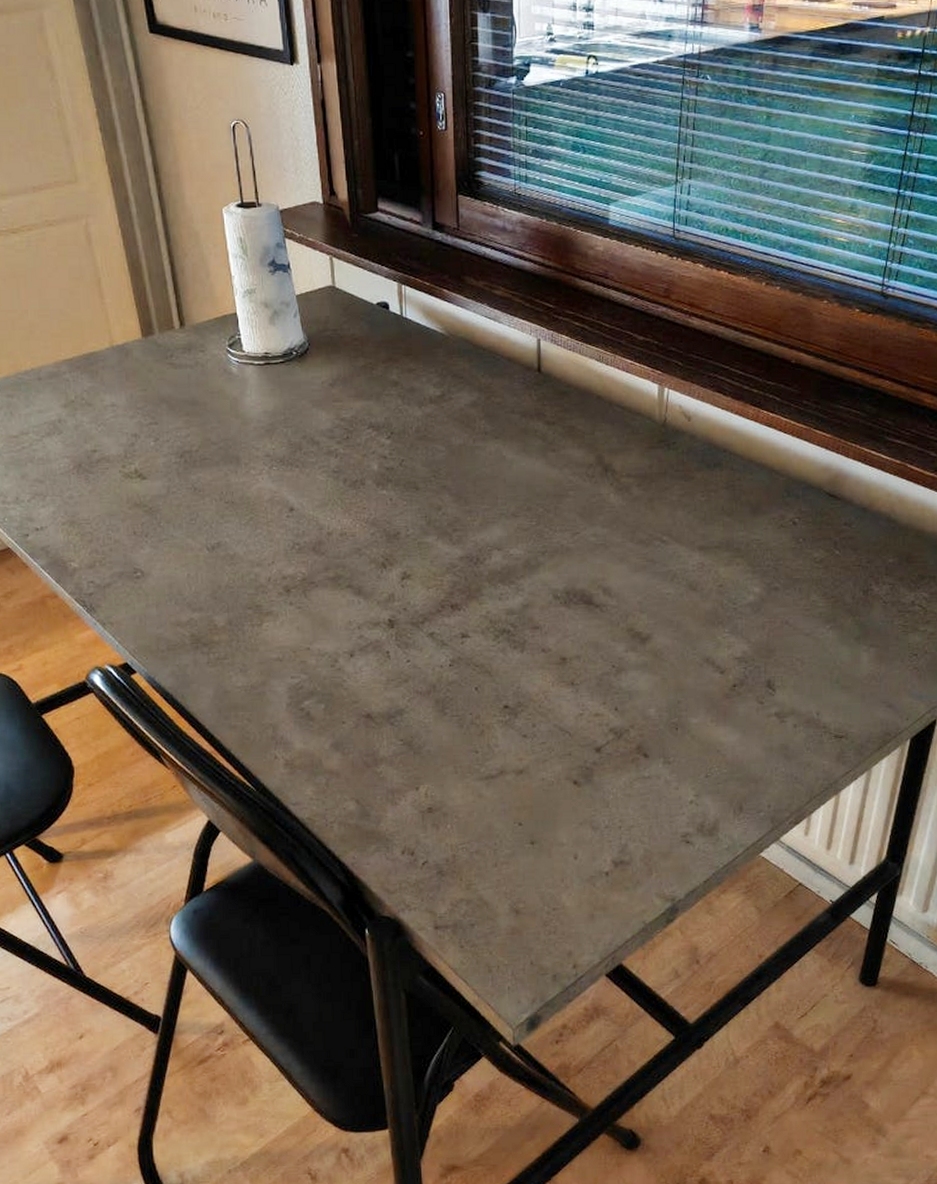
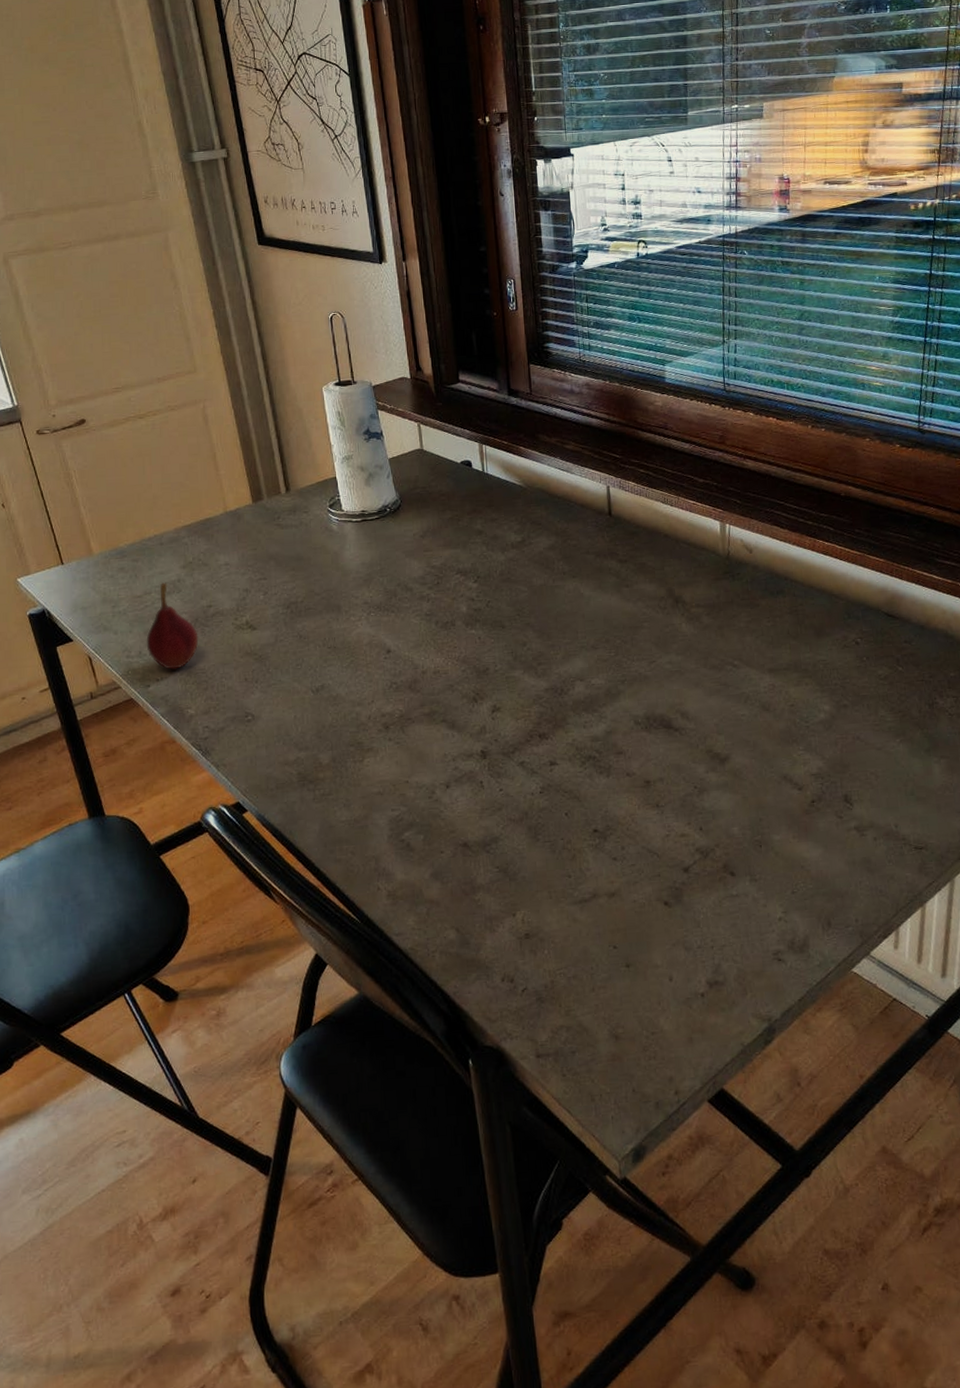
fruit: none [23,422,82,519] -> present [146,582,199,670]

